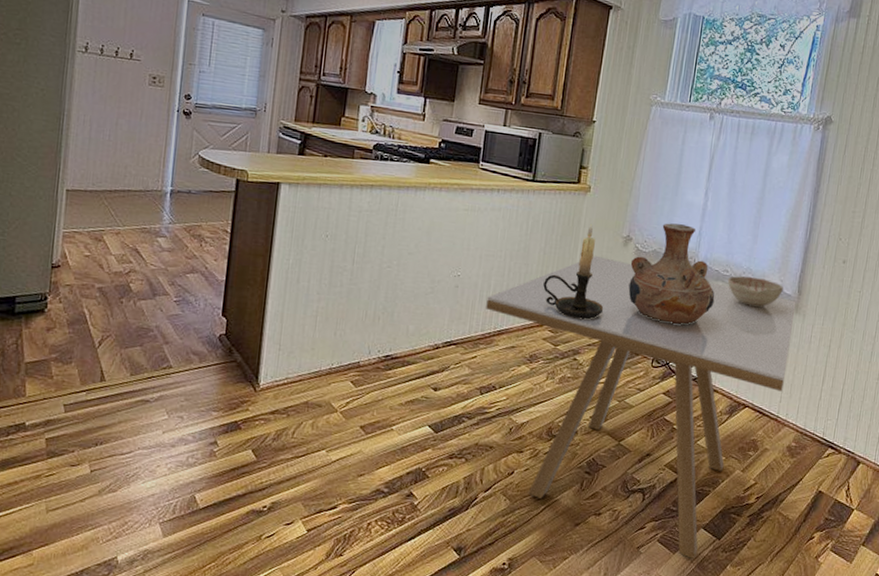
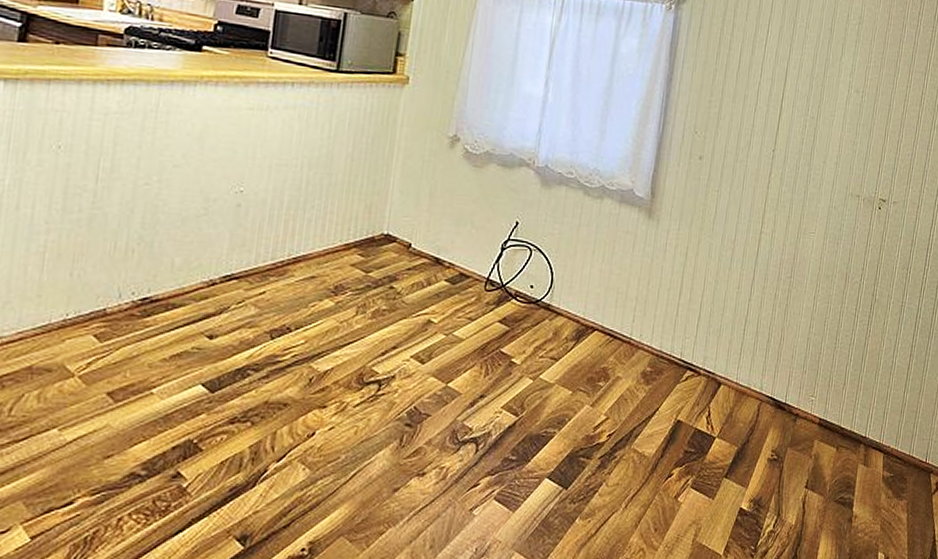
dining table: present [486,255,796,559] -> none [277,160,649,515]
candle holder: present [542,223,604,320] -> none [350,121,427,238]
vase: present [628,223,715,325] -> none [456,119,558,238]
decorative bowl: present [727,276,783,307] -> none [572,178,635,213]

